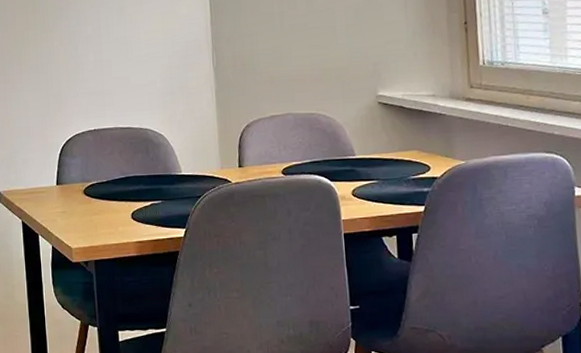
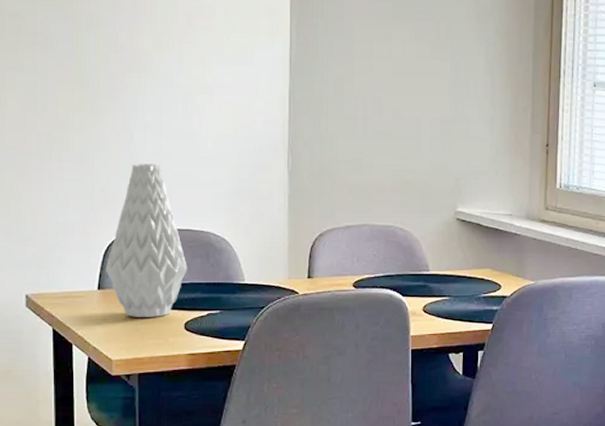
vase: none [61,70,131,209] -> present [105,164,187,317]

